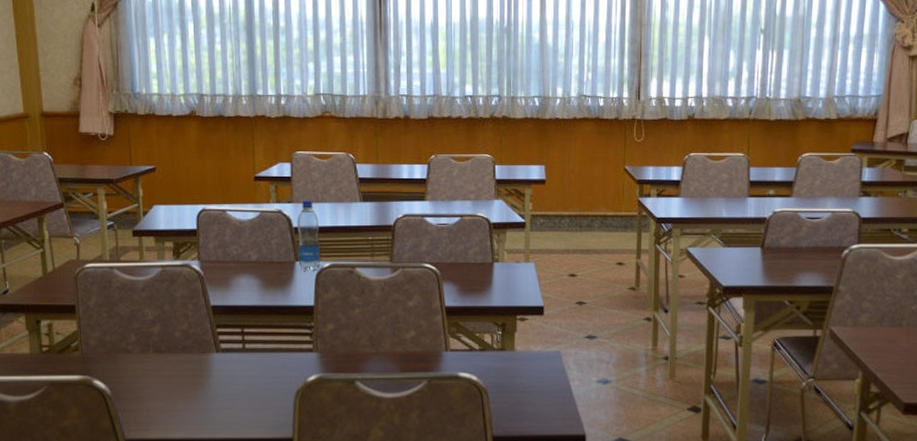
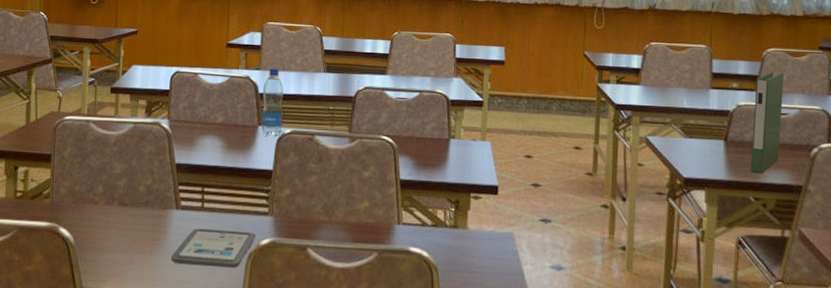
tablet: none [215,369,303,407] -> present [170,228,257,268]
binder: none [785,176,819,277] -> present [750,71,785,173]

